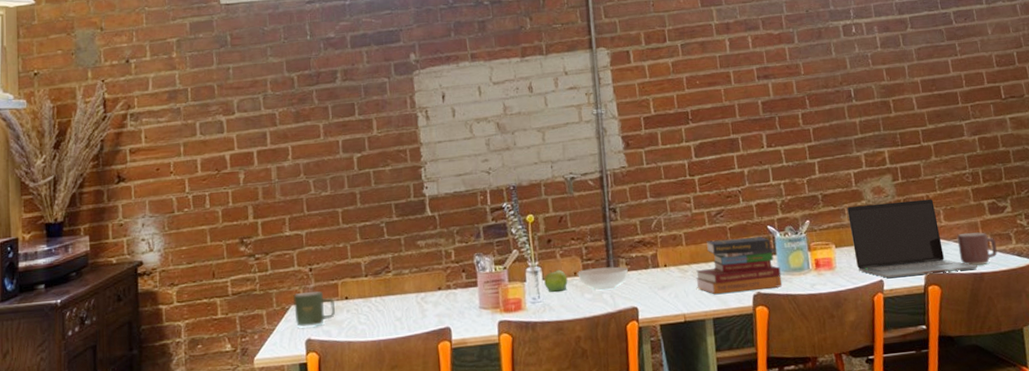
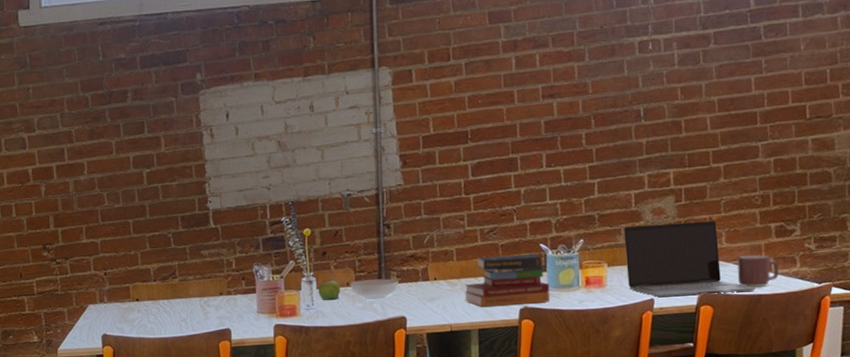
mug: present [293,290,335,328] -> none [90,292,127,324]

